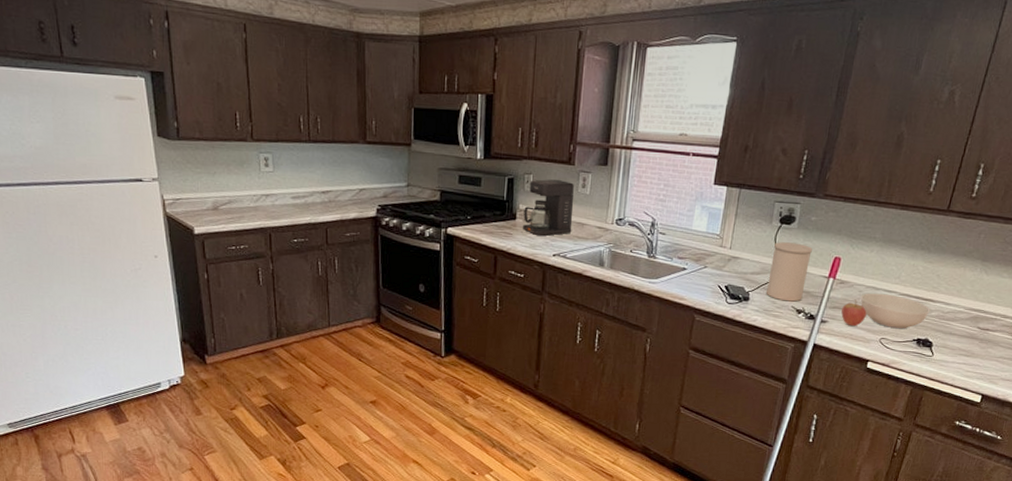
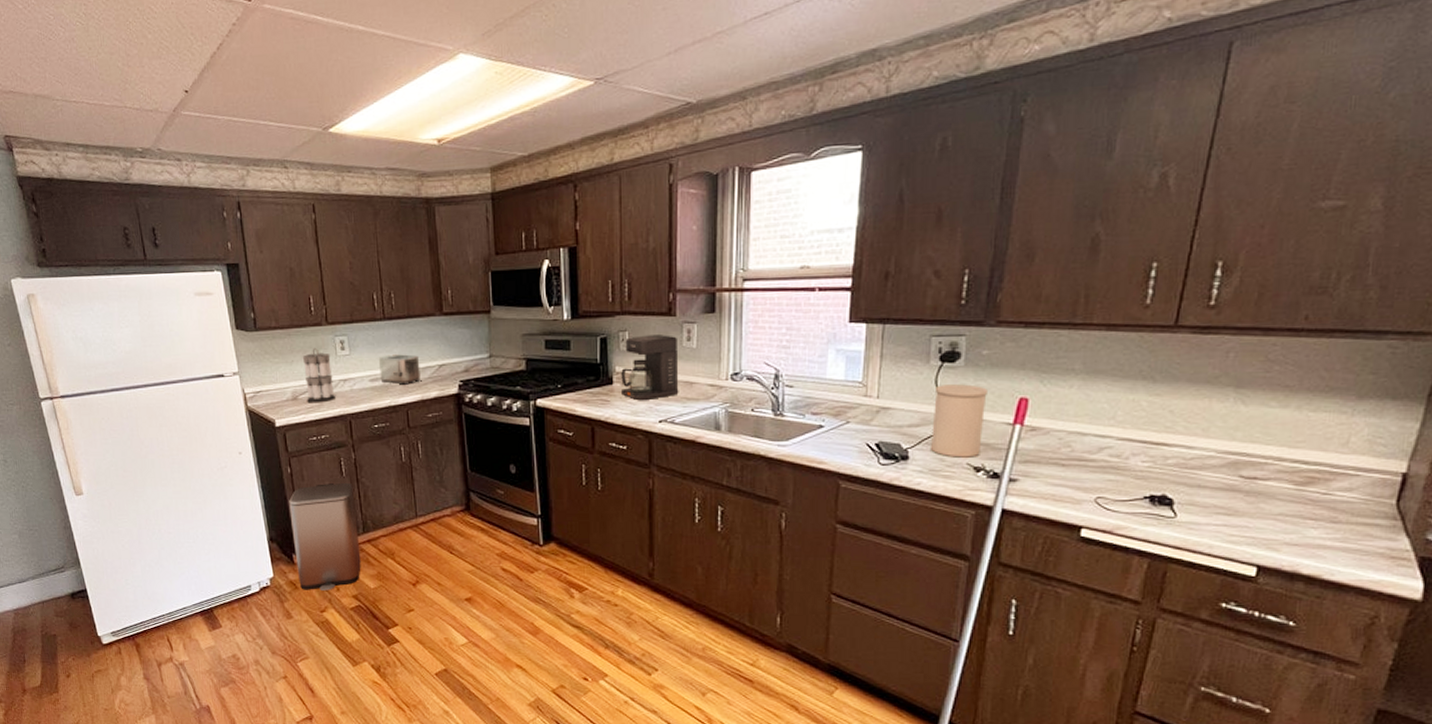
pedal bin: none [204,291,273,390] -> present [289,482,361,591]
spice rack: none [225,161,258,215] -> present [302,347,337,403]
toaster: none [301,175,341,205] -> present [378,354,421,385]
fruit: present [841,299,867,327] -> none [1036,449,1073,485]
bowl: present [860,293,931,329] -> none [1061,439,1165,484]

